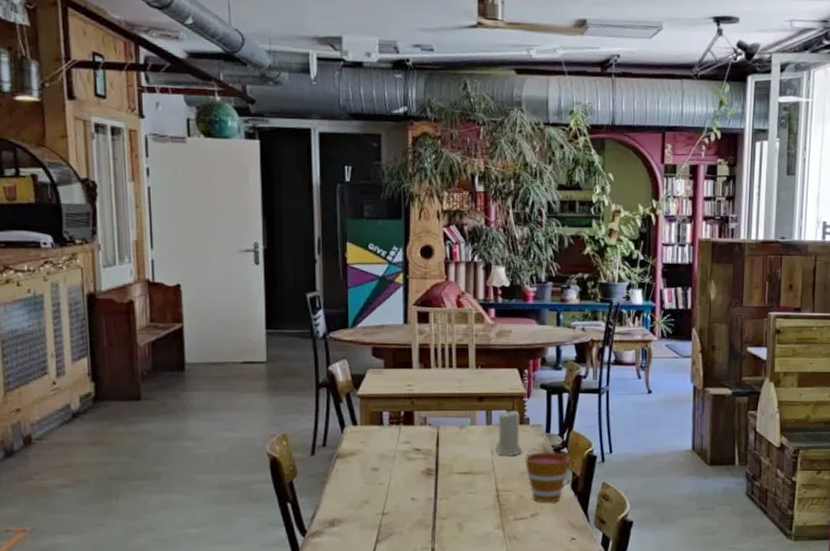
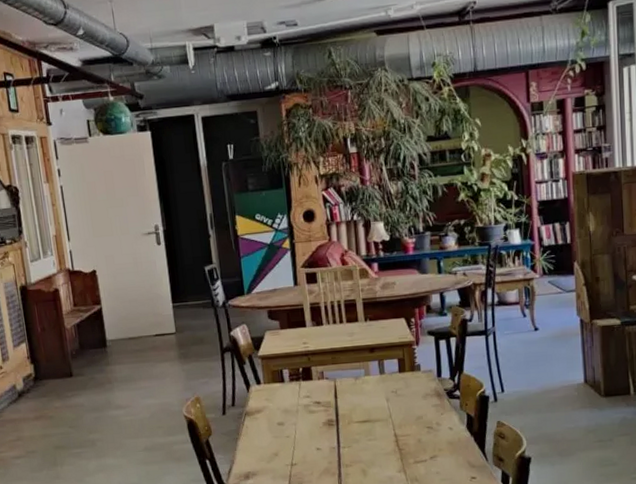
candle: present [496,409,523,456] -> none [390,358,417,403]
cup: present [524,451,578,503] -> none [418,394,472,446]

